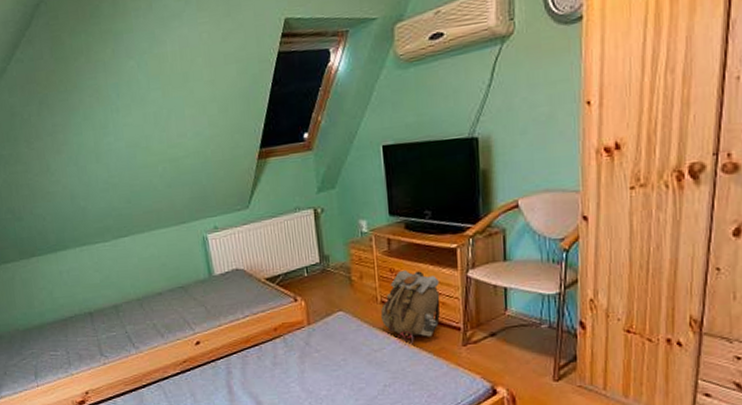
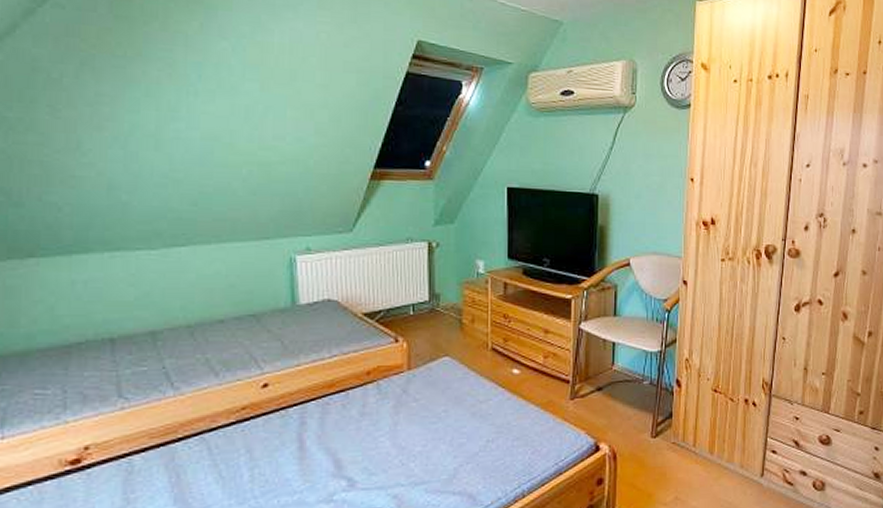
backpack: present [380,269,441,347] -> none [489,316,552,399]

